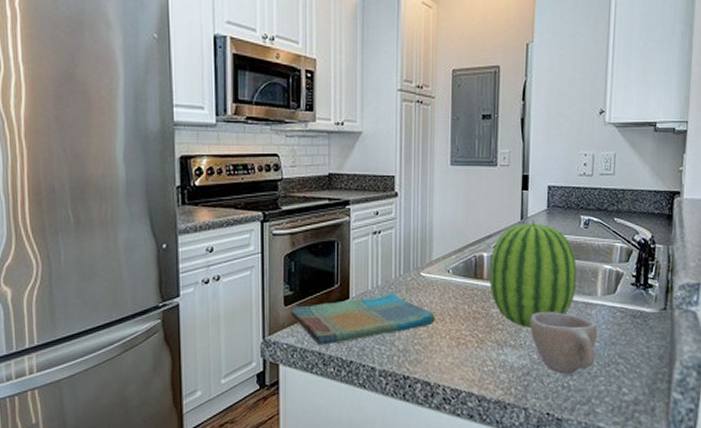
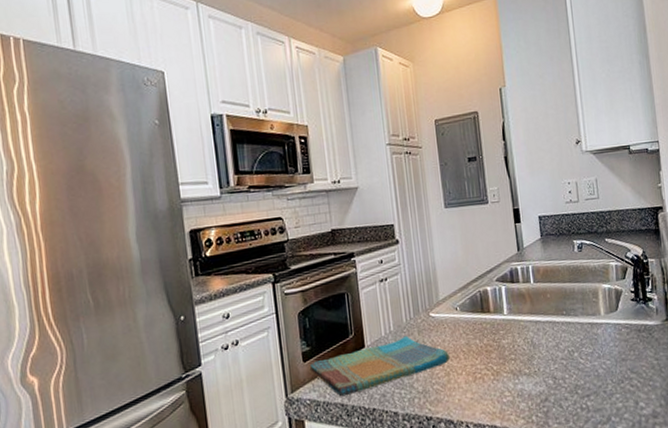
fruit: present [489,219,577,327] -> none [494,249,580,355]
cup: present [530,312,598,374] -> none [540,335,609,396]

